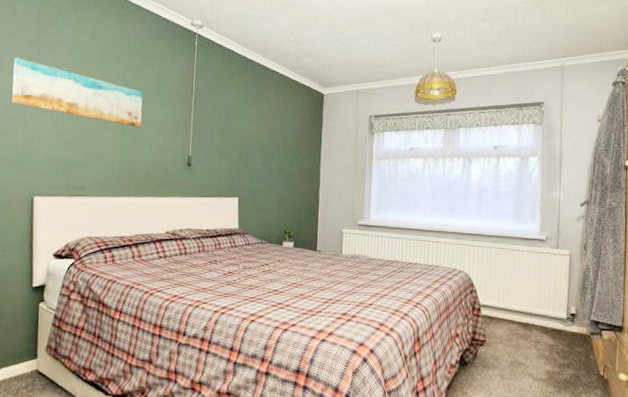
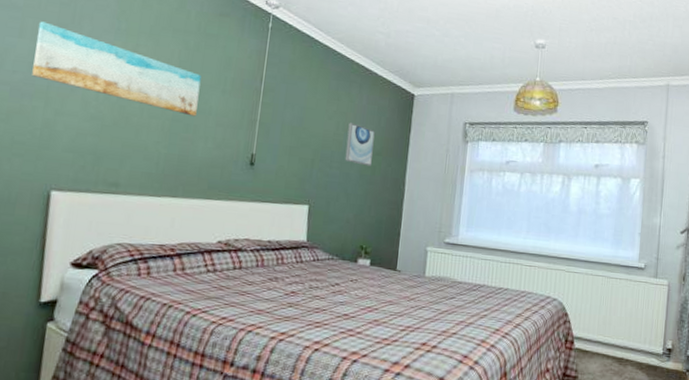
wall art: none [266,123,291,161] -> present [345,122,375,166]

